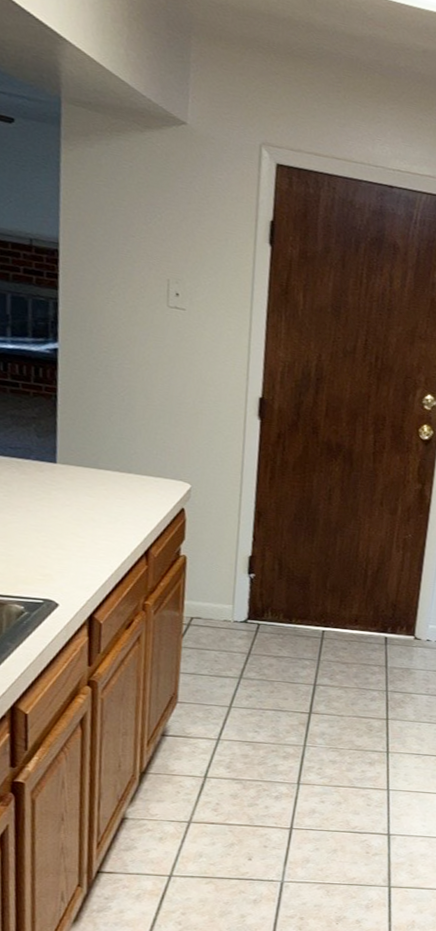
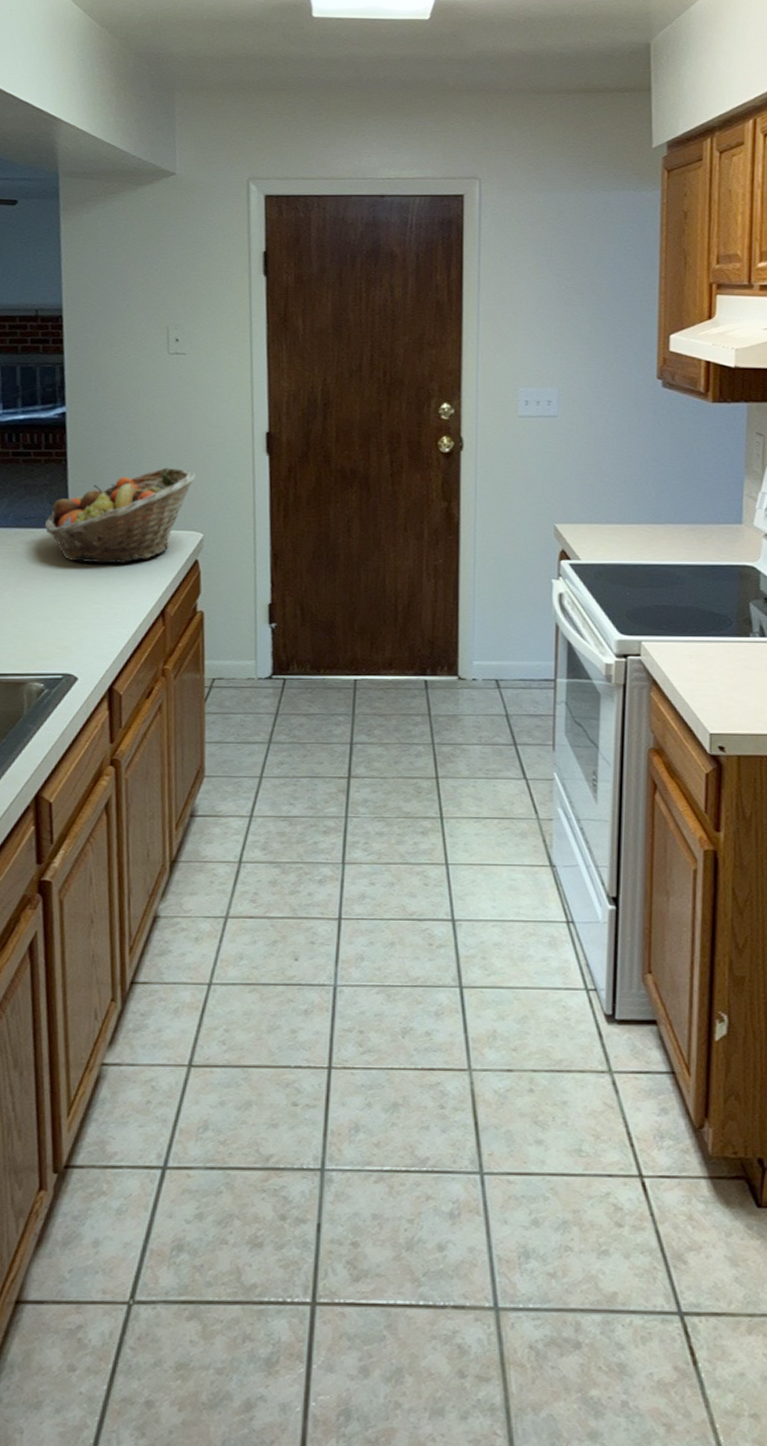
fruit basket: none [31,417,189,503] -> present [45,467,198,564]

